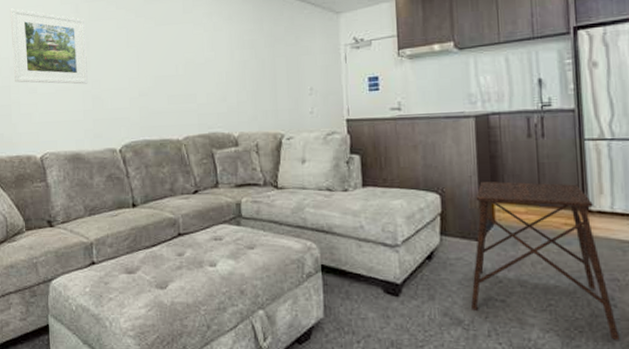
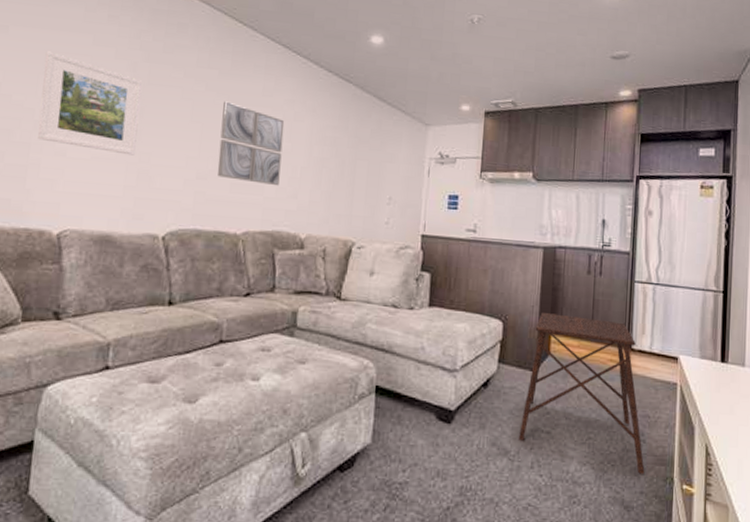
wall art: none [152,24,209,93] -> present [217,101,285,186]

